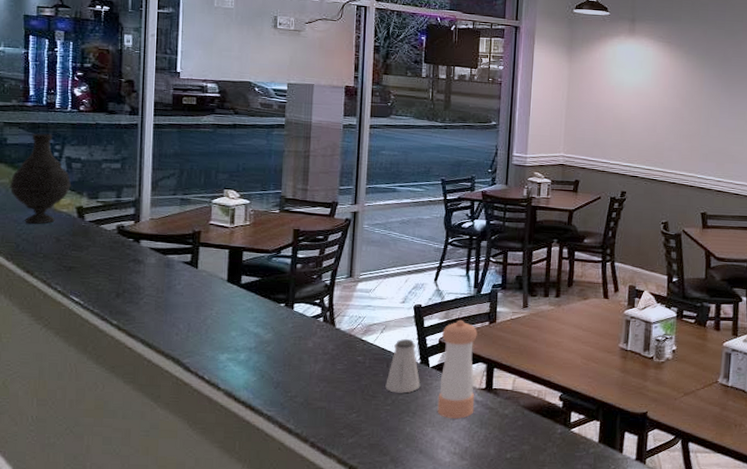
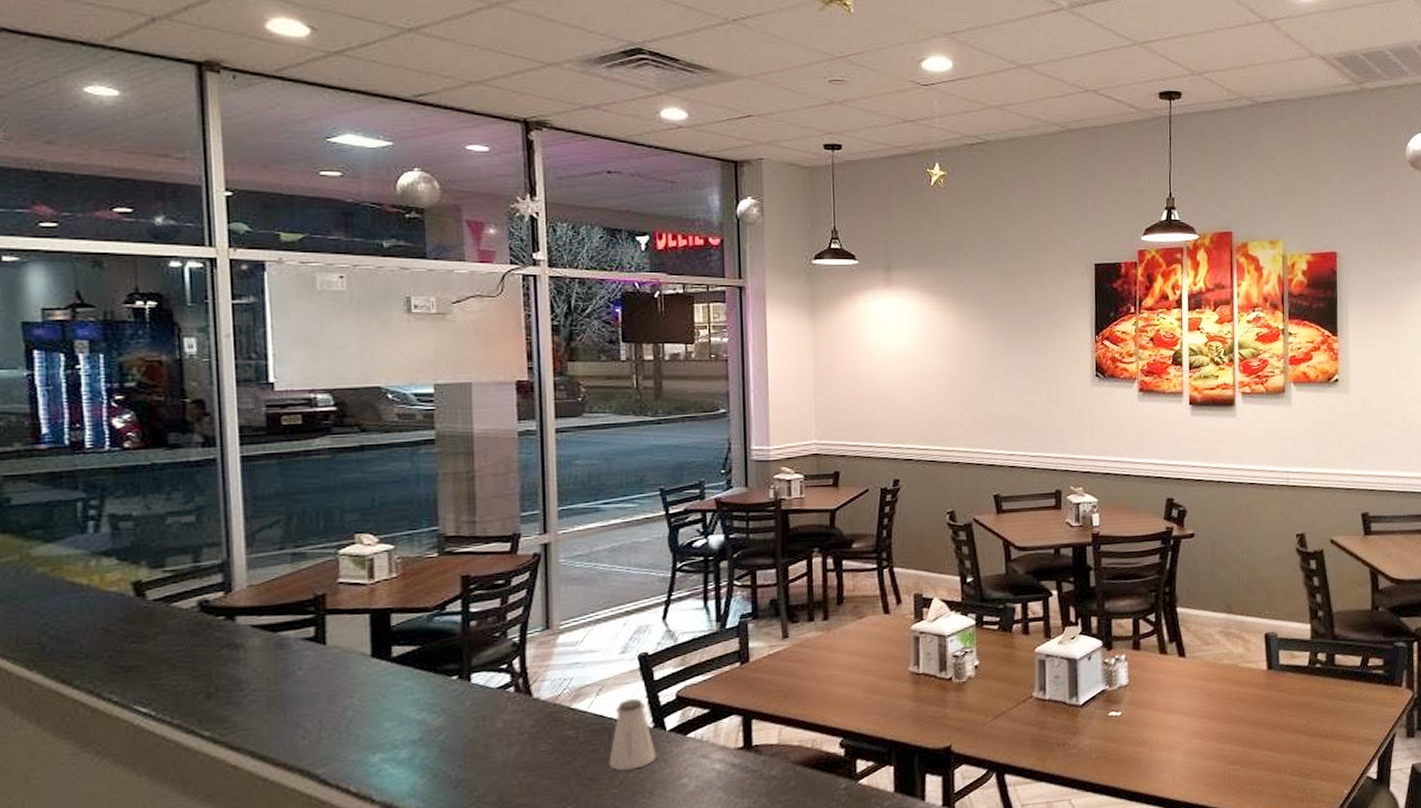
vase: present [9,133,72,224] -> none [21,485,122,614]
pepper shaker: present [437,320,477,419] -> none [680,664,731,792]

